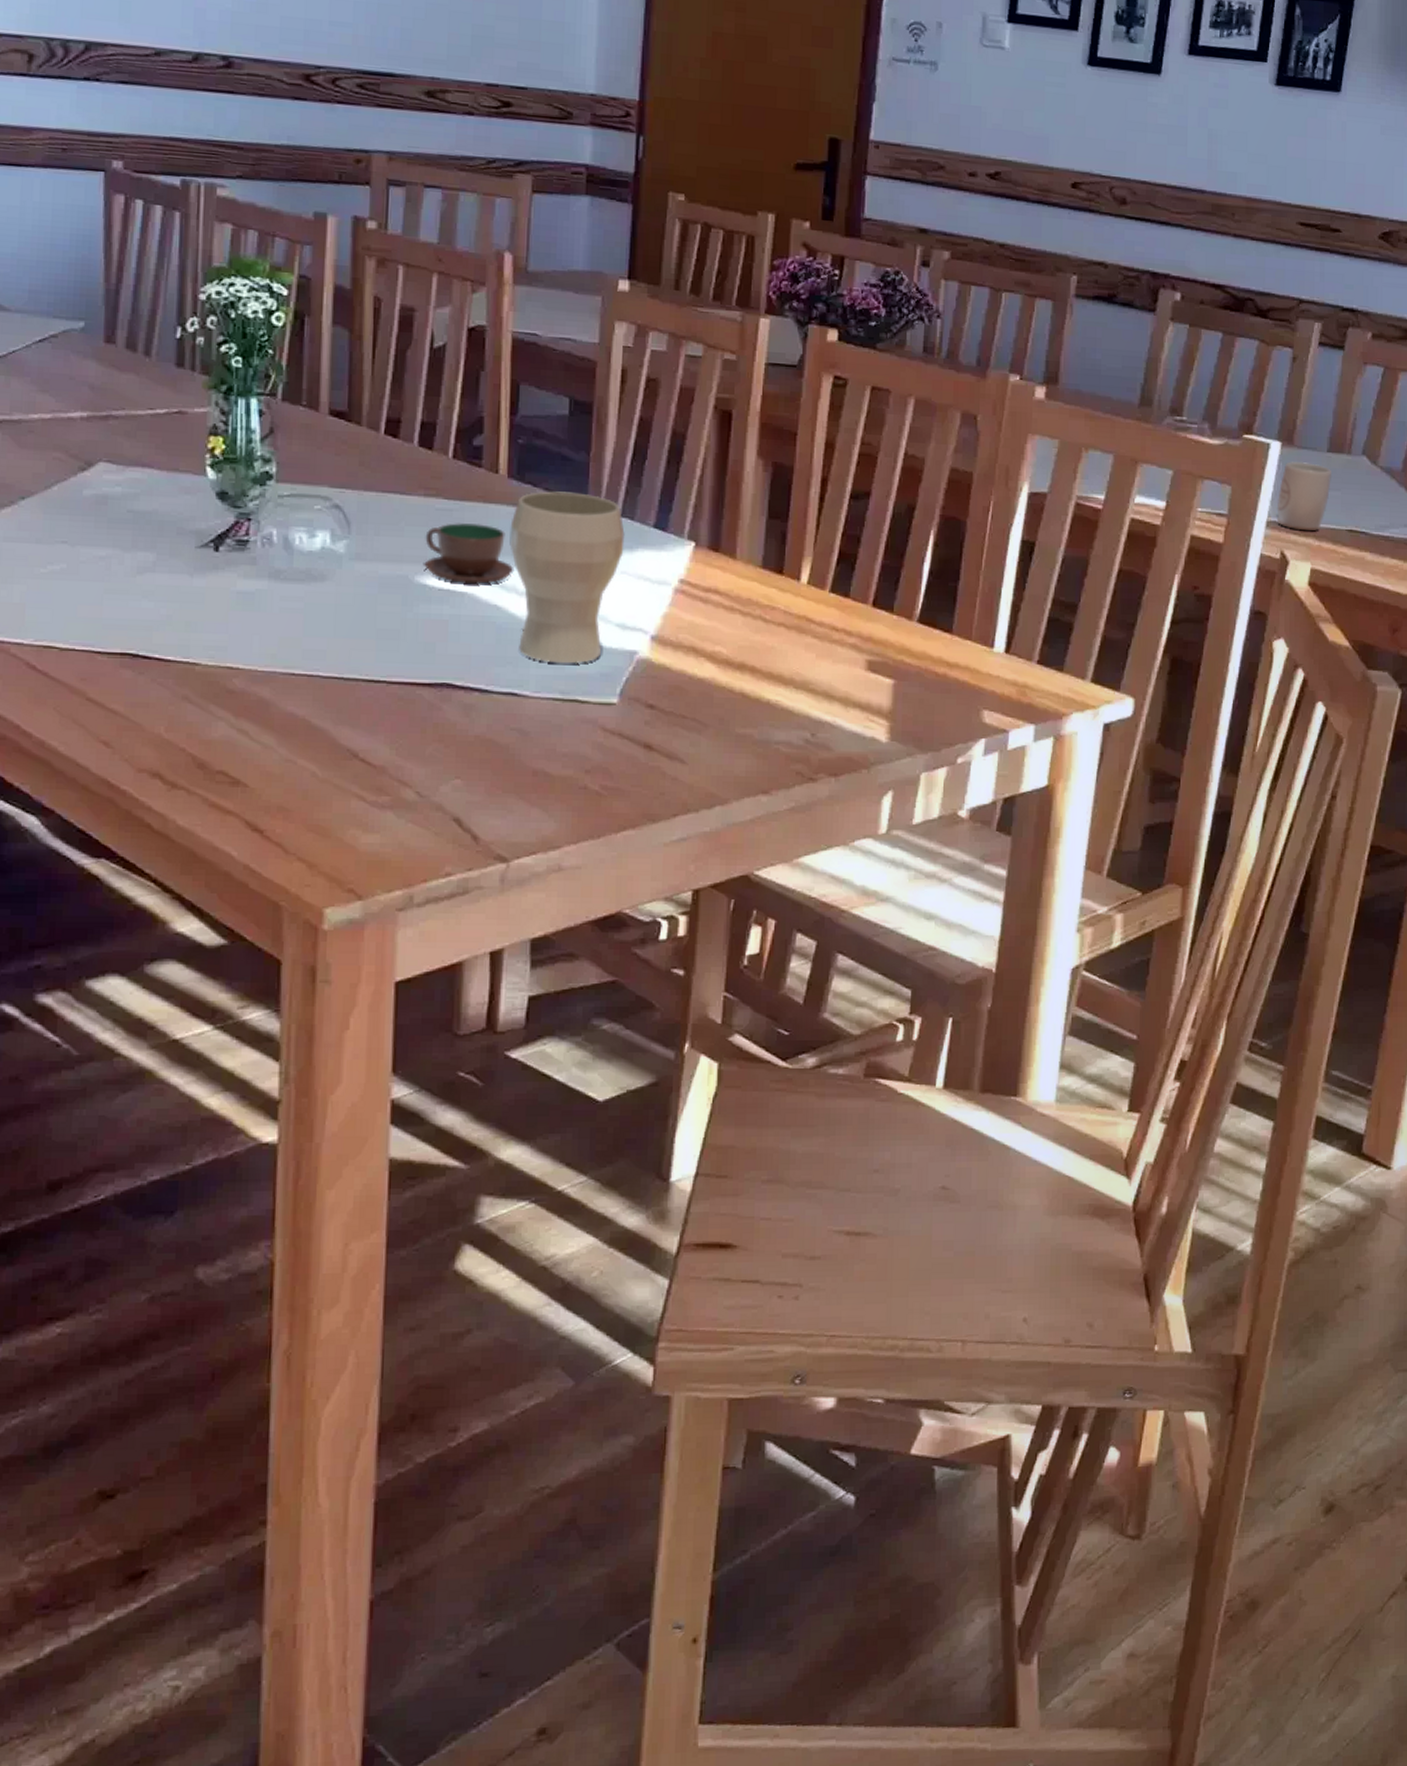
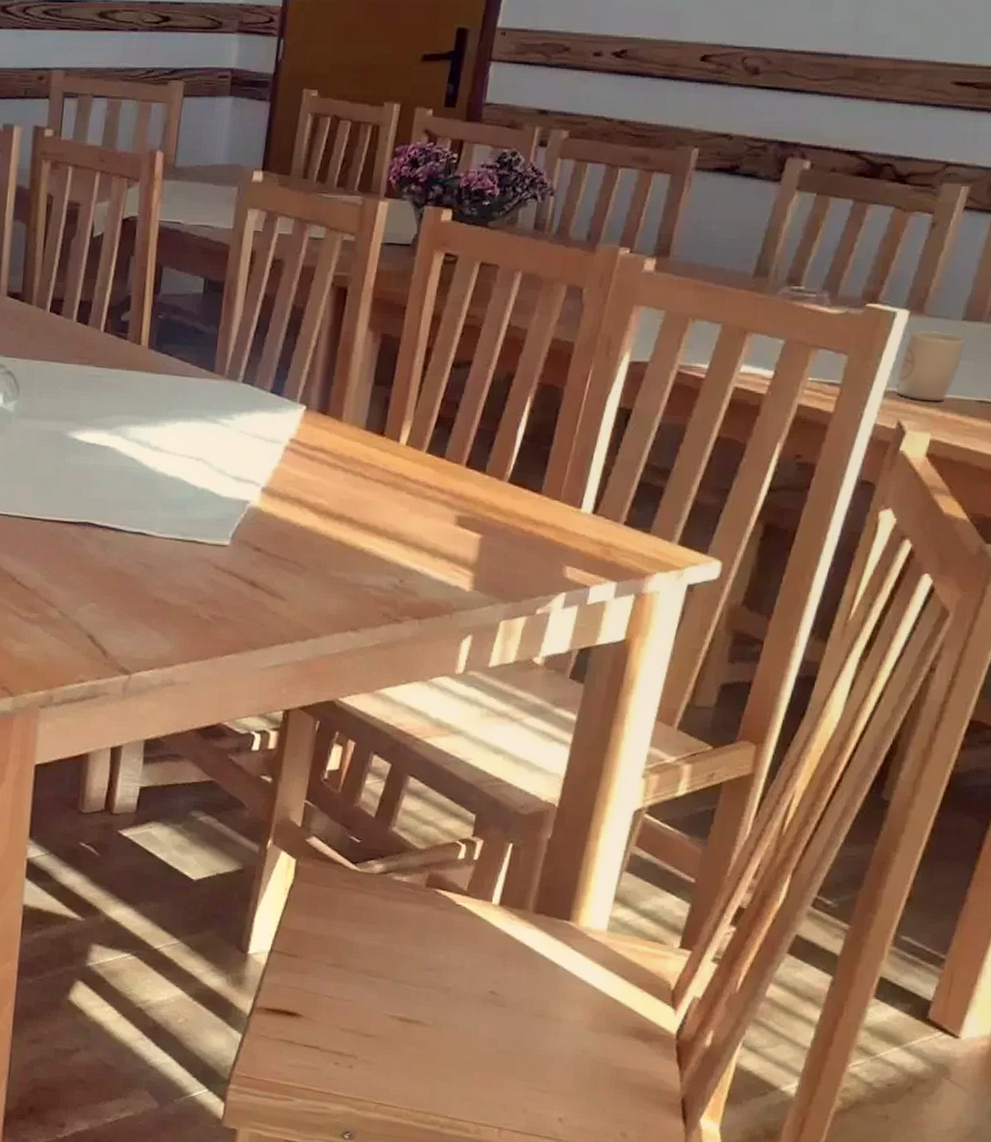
cup: present [424,523,514,585] -> none [76,387,149,440]
cup: present [509,490,625,664] -> none [146,359,245,510]

